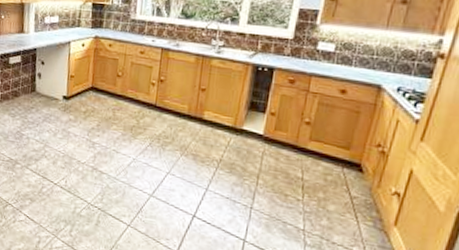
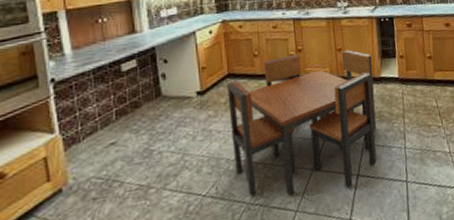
dining table: none [83,83,237,224] -> present [227,50,377,196]

